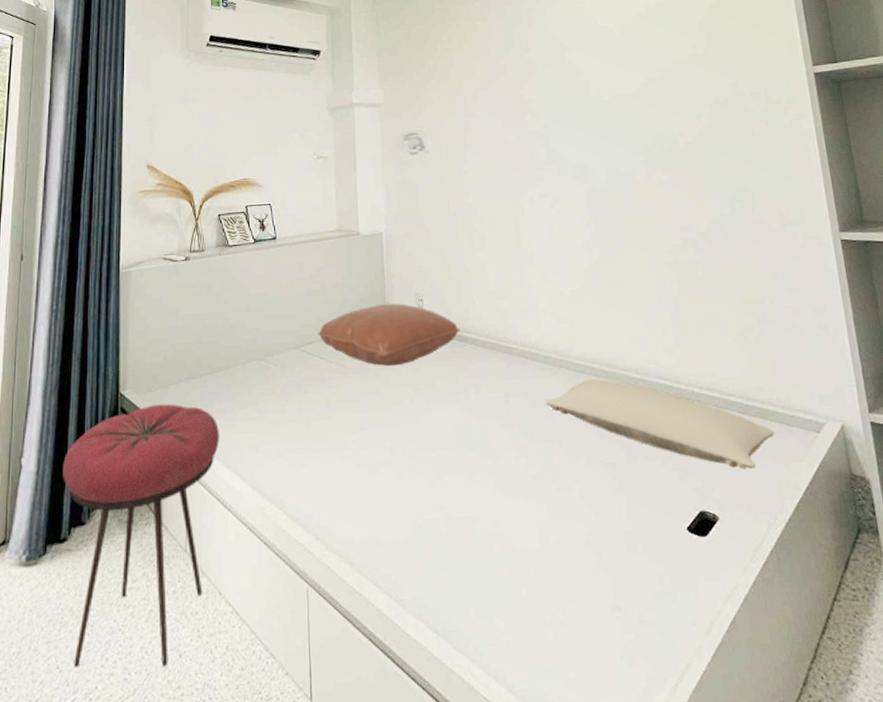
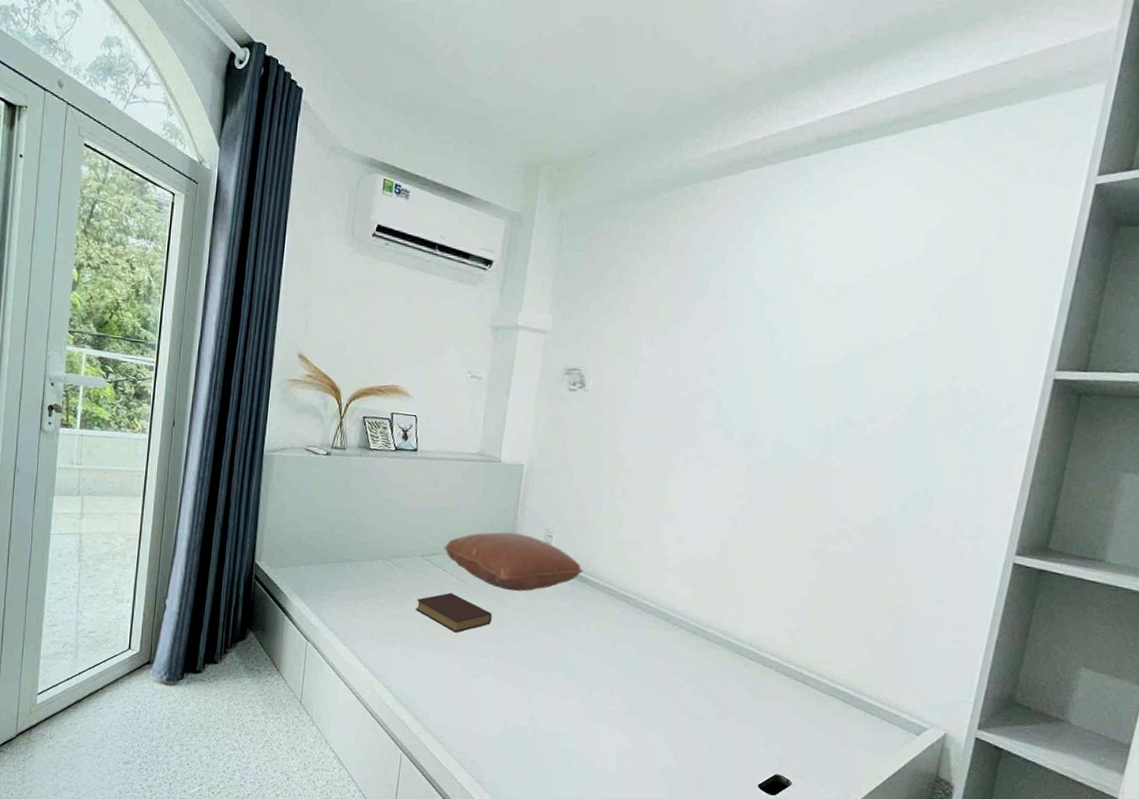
stool: present [63,403,219,668] -> none [200,578,341,784]
book: none [298,381,379,426] -> present [415,592,492,633]
pillow: present [545,378,775,469] -> none [651,641,873,751]

